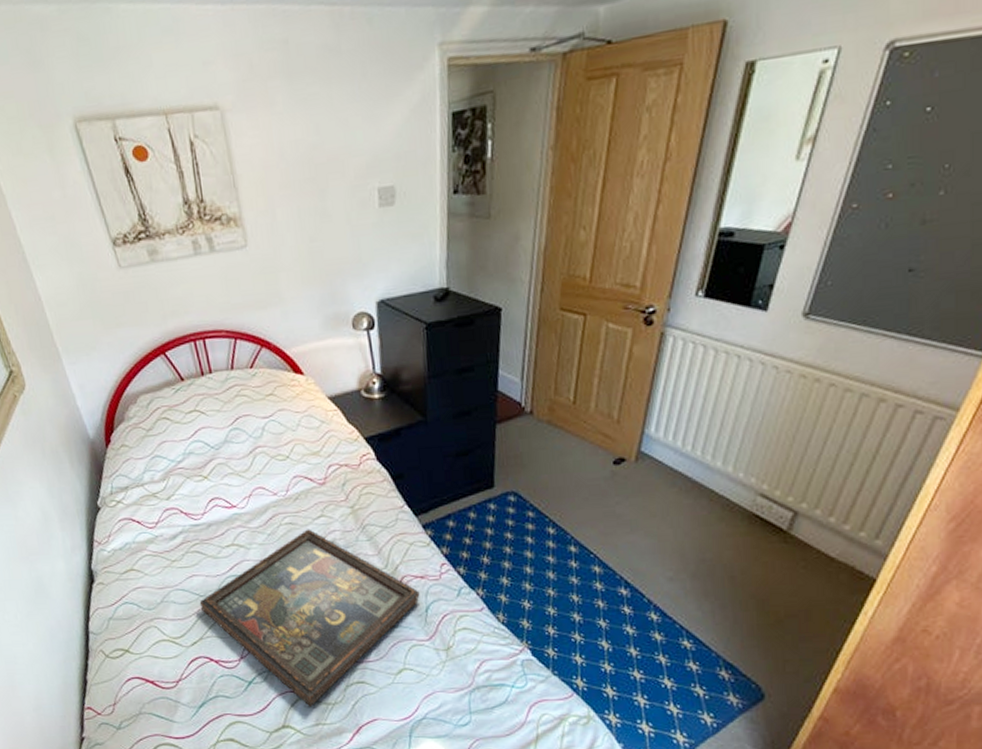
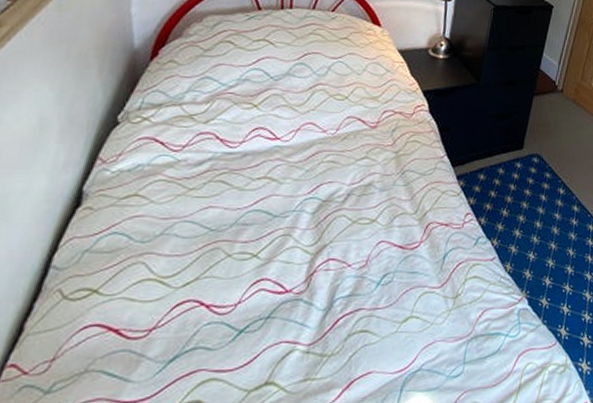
decorative tray: present [199,529,420,707] -> none [207,169,442,360]

